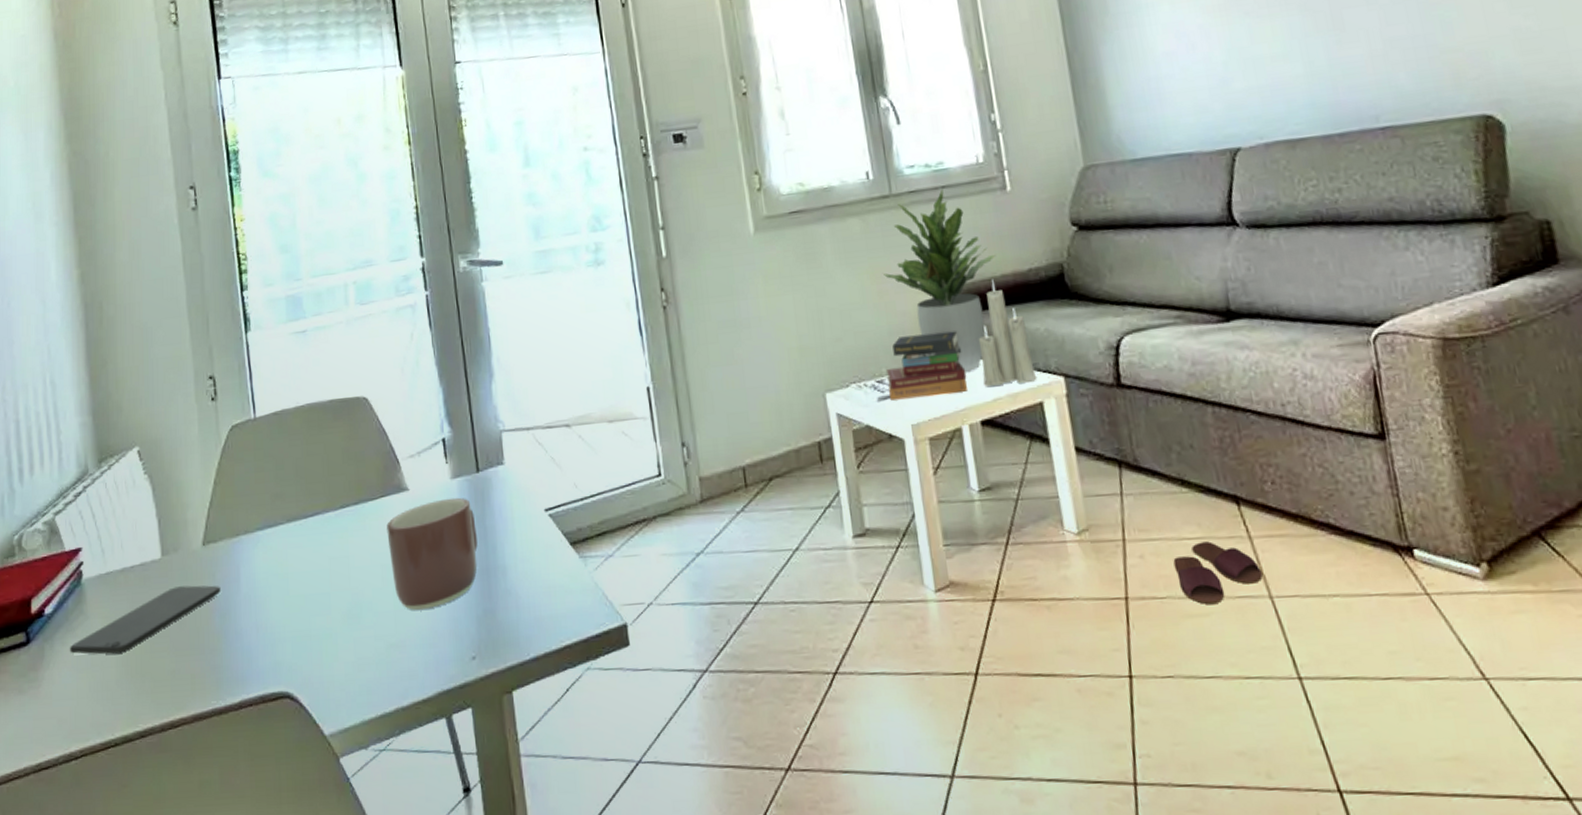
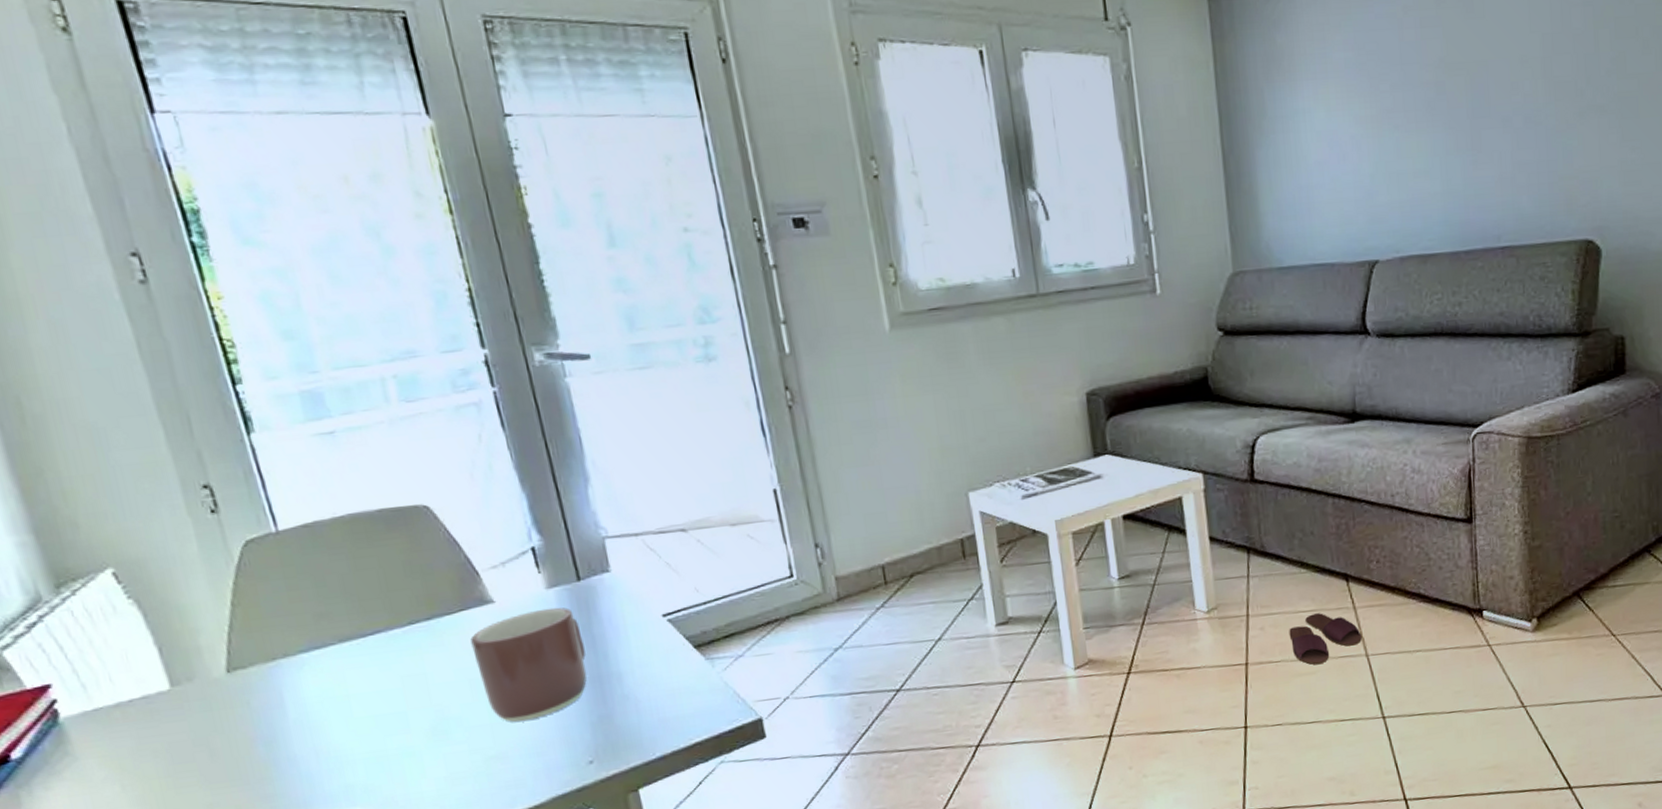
smartphone: present [70,585,221,654] -> none [57,713,261,798]
potted plant: present [883,189,996,373] -> none [1029,290,1143,471]
books: present [887,331,967,401] -> none [1031,431,1111,498]
candle: present [978,279,1037,386] -> none [1123,381,1178,483]

